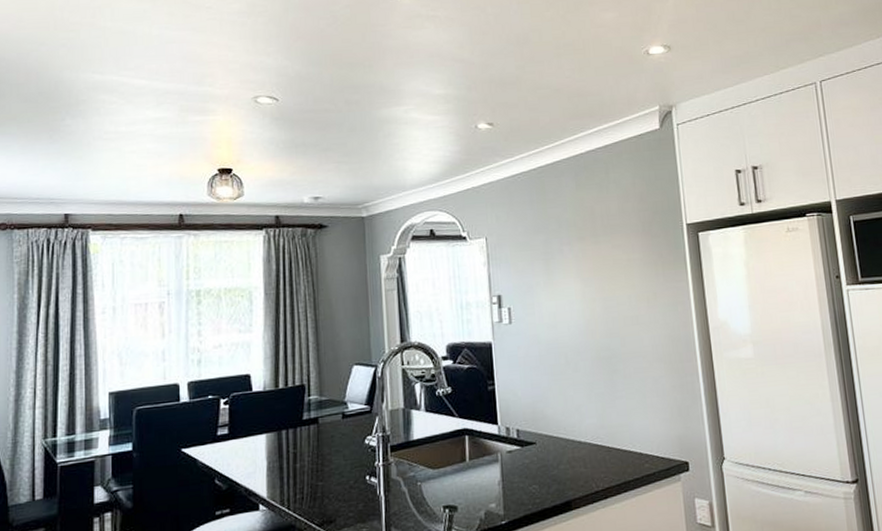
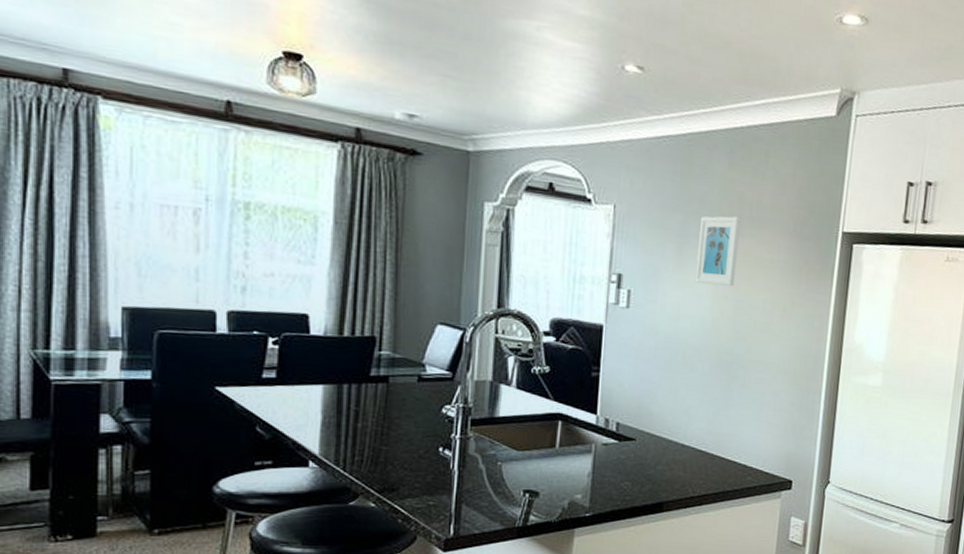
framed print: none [560,228,600,291] -> present [695,216,741,287]

